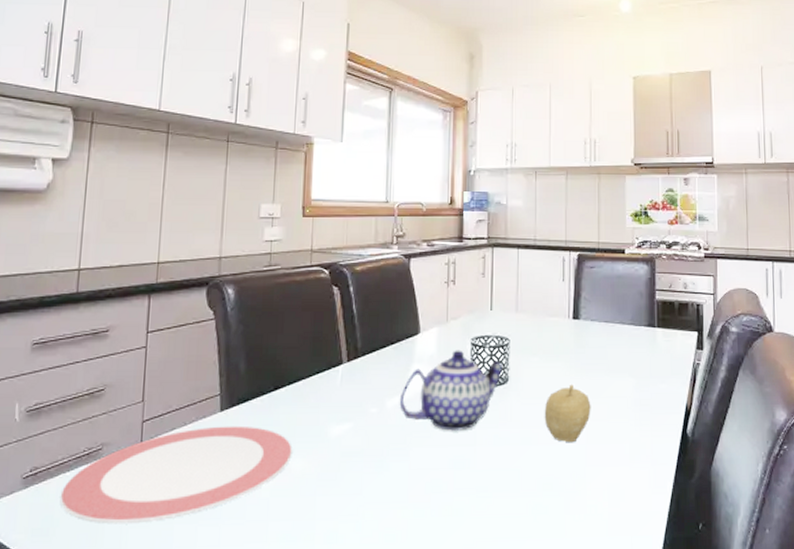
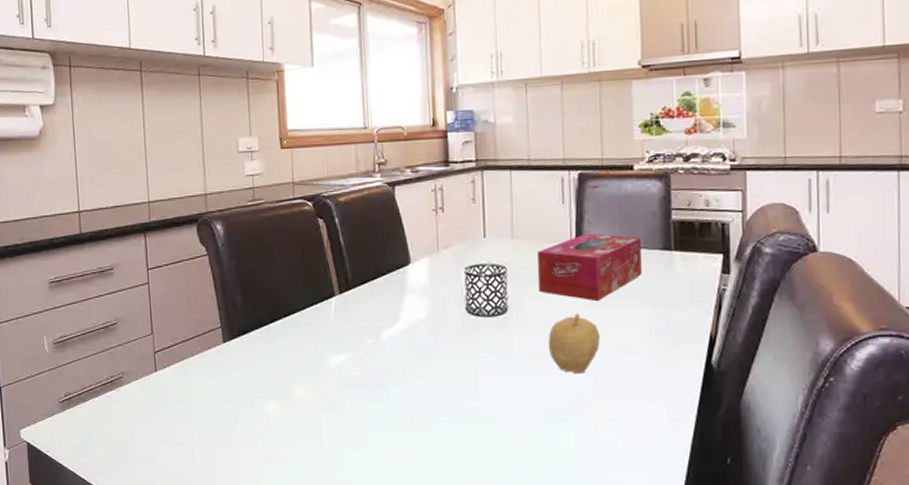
plate: present [59,425,292,524] -> none [93,356,295,444]
teapot: present [399,350,503,431] -> none [394,279,501,361]
tissue box: none [537,309,629,372] -> present [538,233,642,301]

